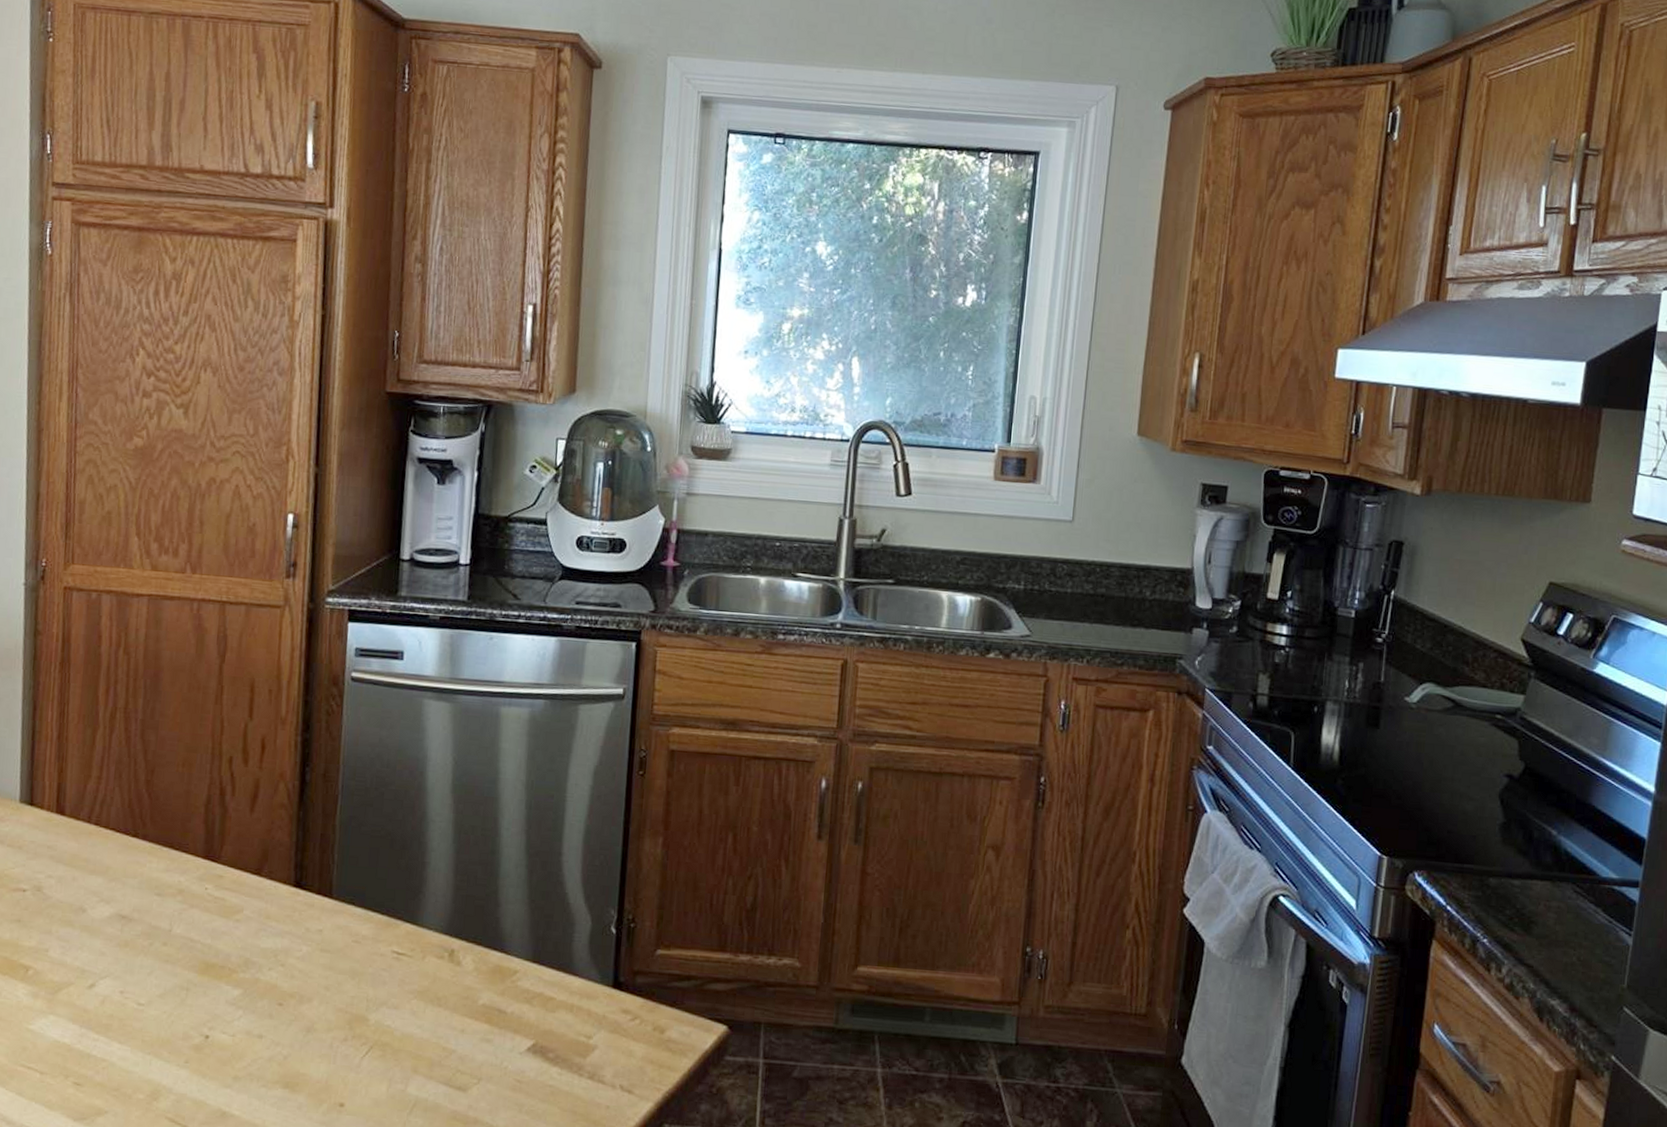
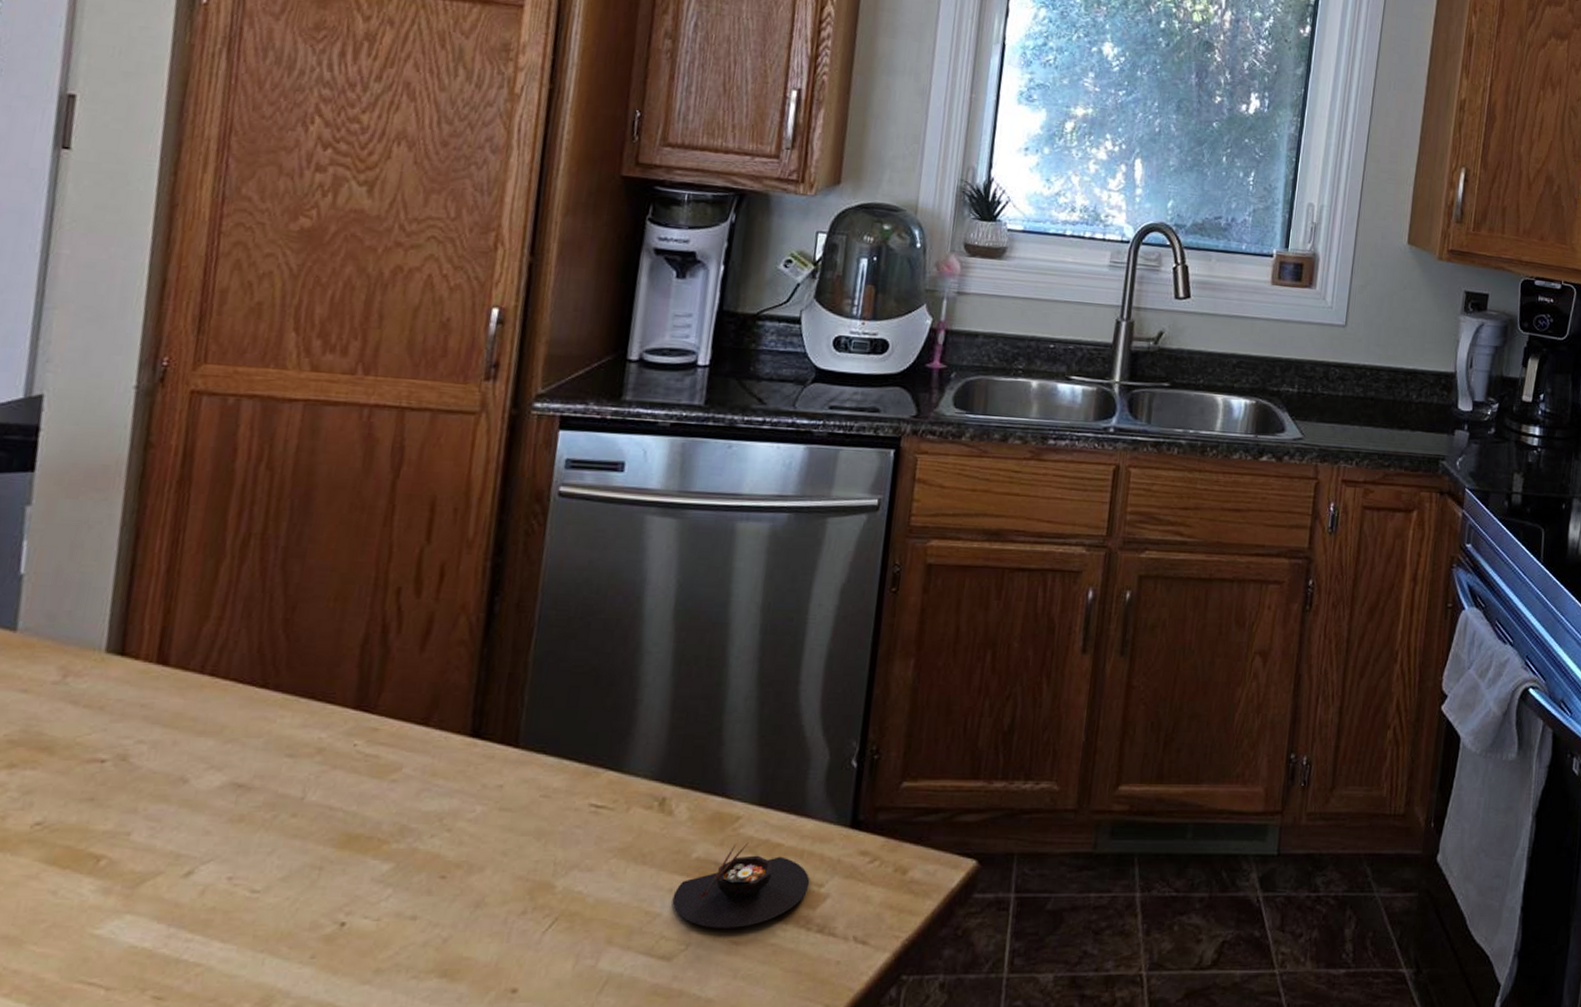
bowl: none [464,994,580,1069] -> present [672,842,810,928]

